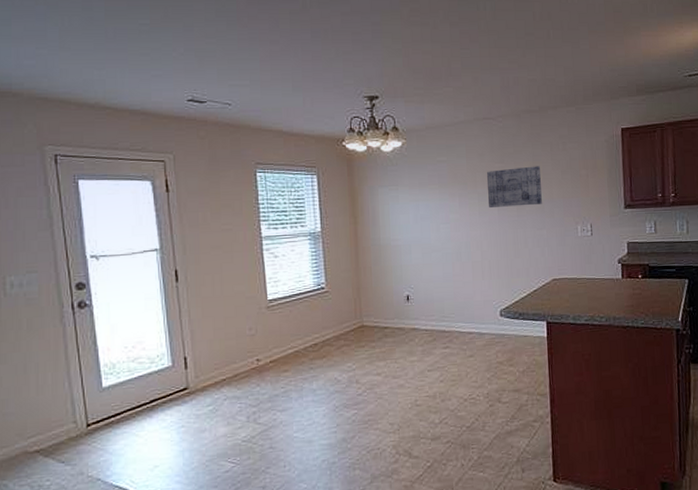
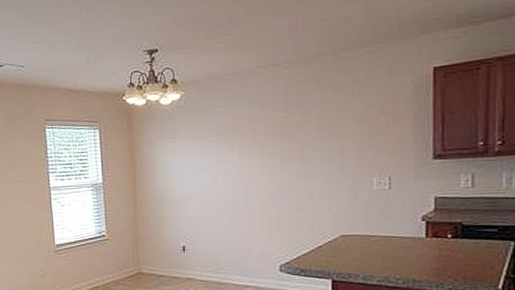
wall art: present [486,166,542,207] -> none [268,114,331,159]

